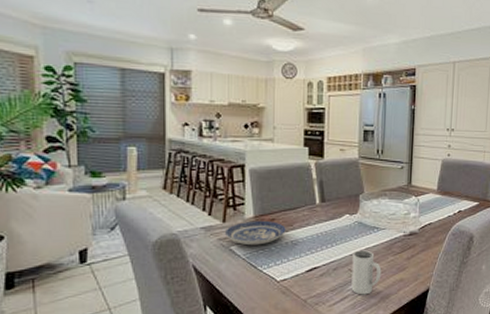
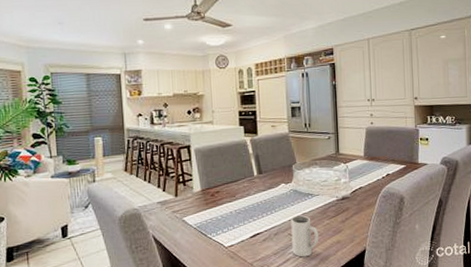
plate: present [224,220,286,246] -> none [177,193,230,216]

